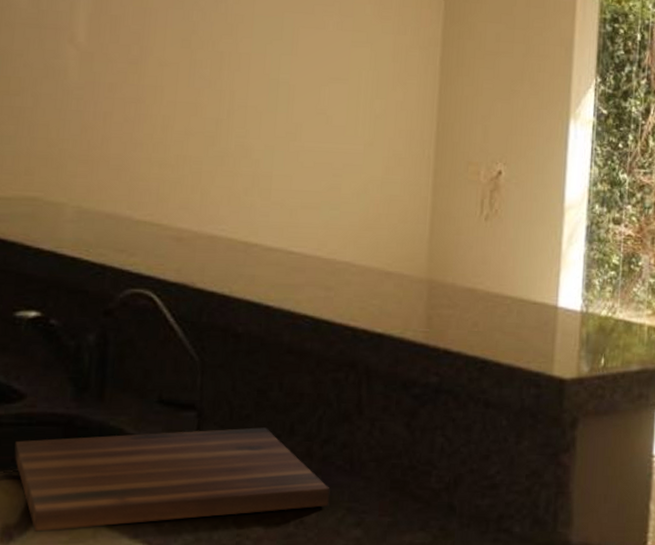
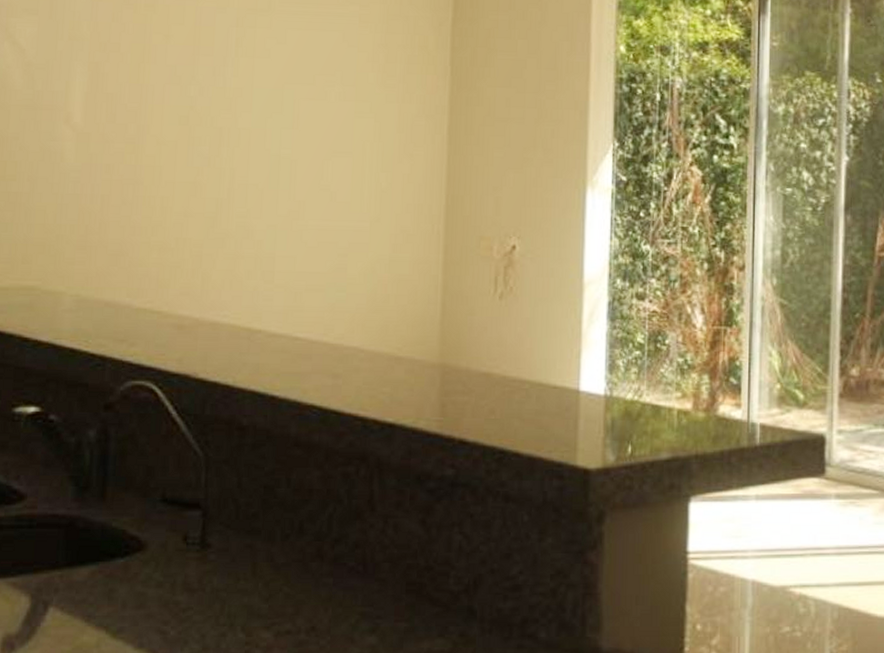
cutting board: present [14,427,330,532] -> none [15,527,343,641]

